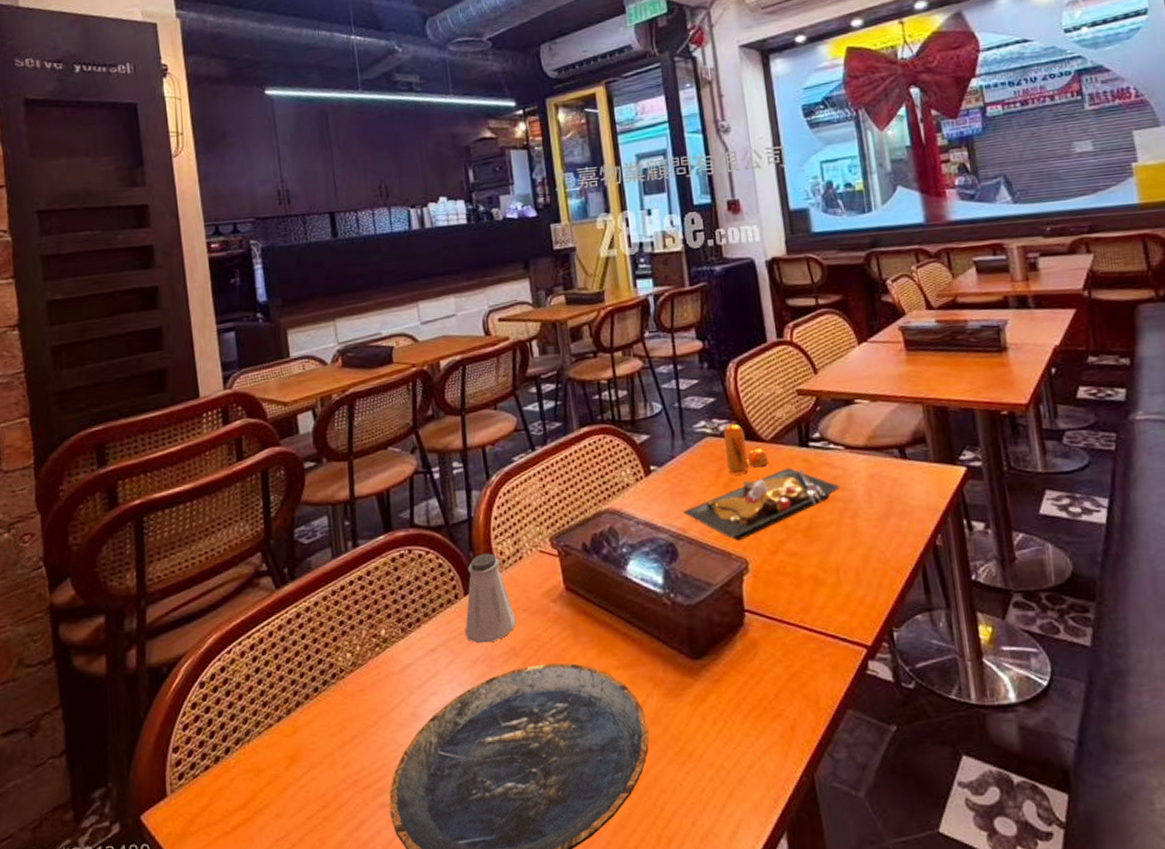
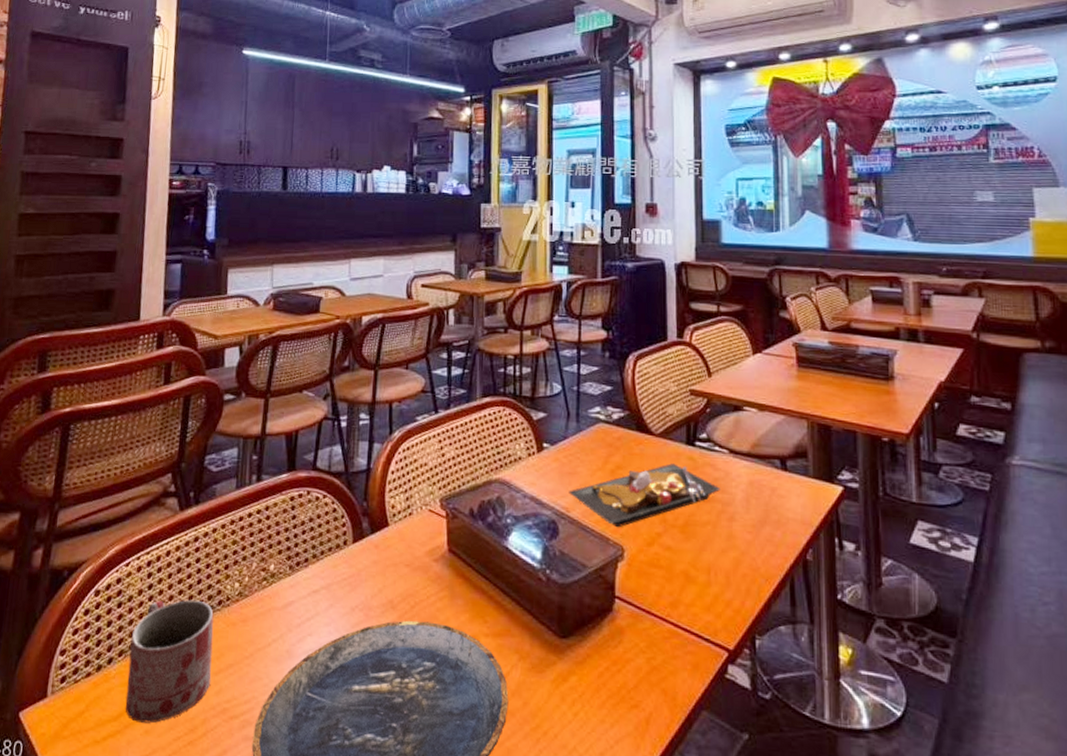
mug: none [245,676,338,807] -> present [125,599,214,724]
saltshaker: present [465,553,516,644] -> none [348,505,398,593]
pepper shaker: present [723,423,769,475] -> none [615,413,656,464]

